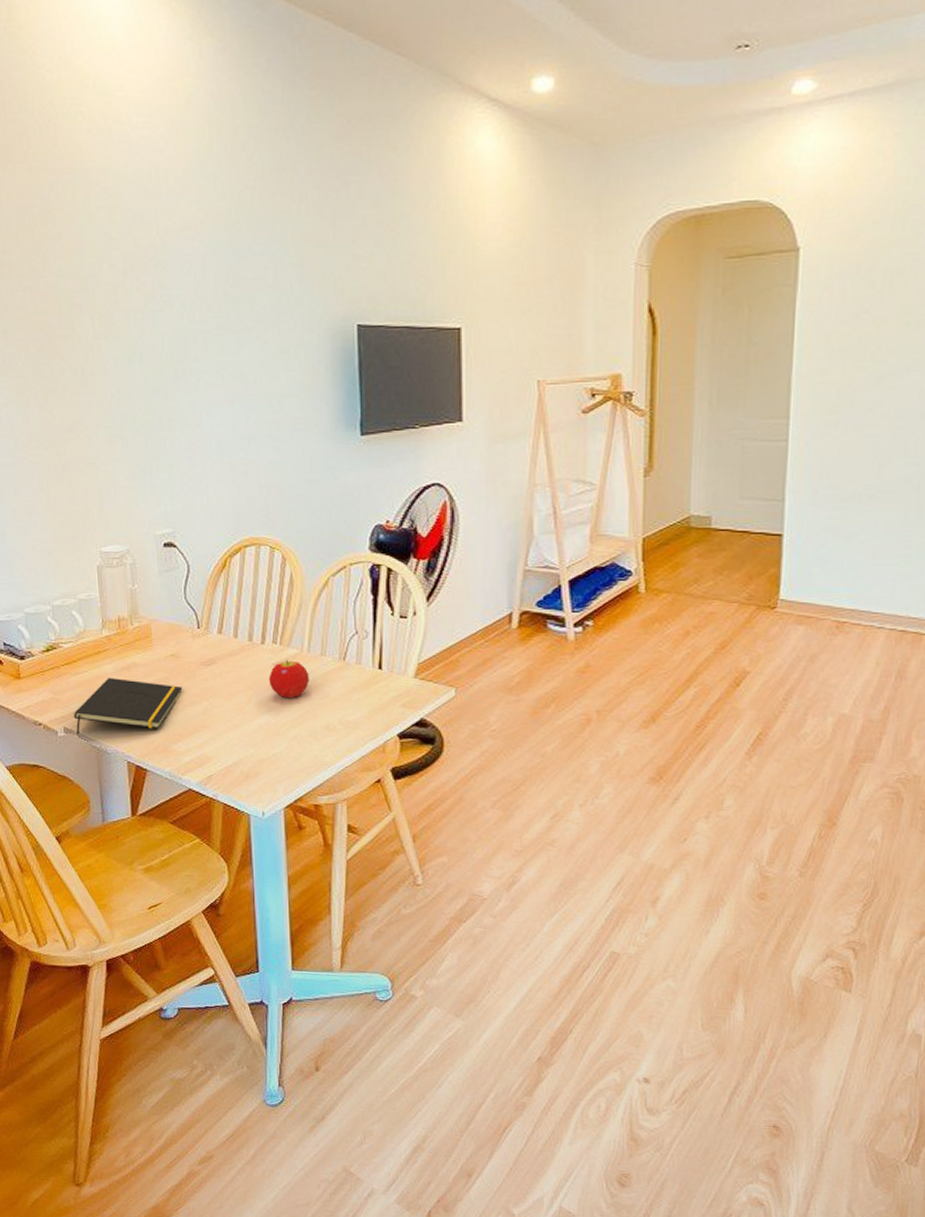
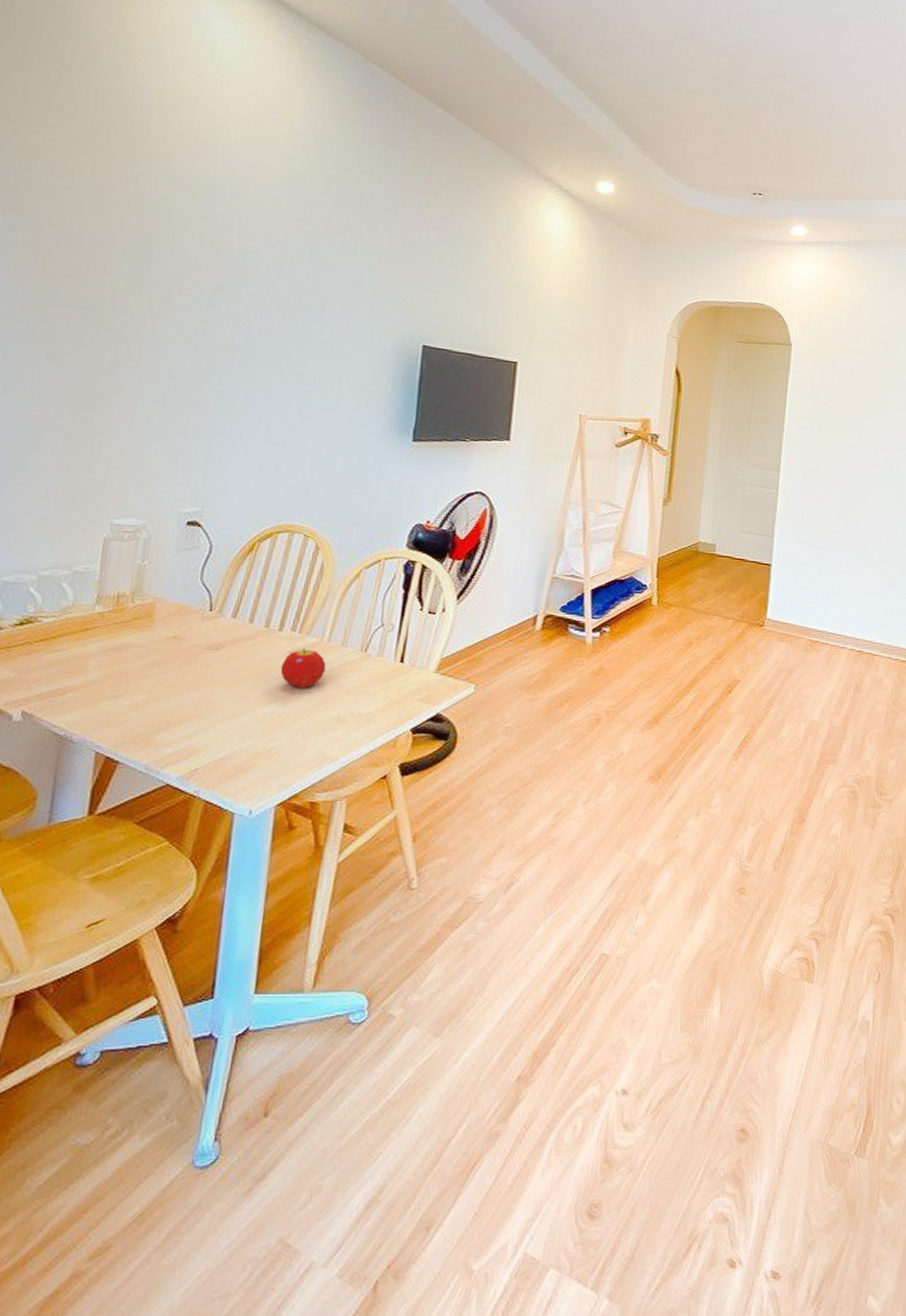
notepad: present [74,677,183,735] -> none [37,657,181,721]

